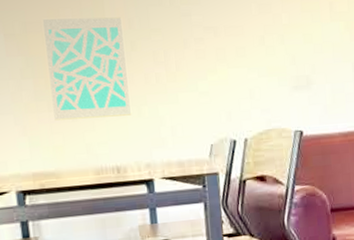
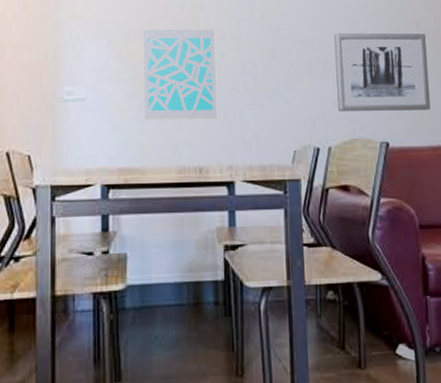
wall art: none [247,15,343,102] -> present [334,33,431,111]

